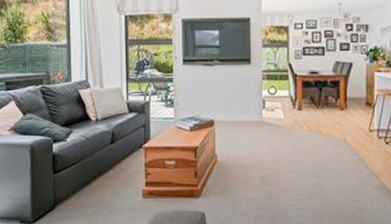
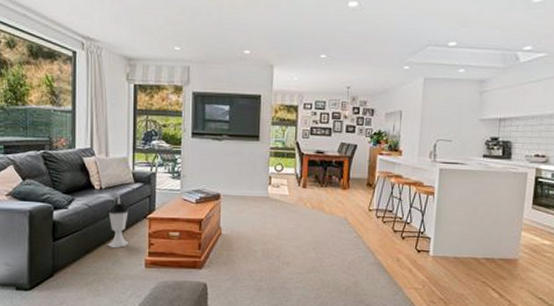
lantern: none [102,126,127,179] -> present [106,195,131,249]

